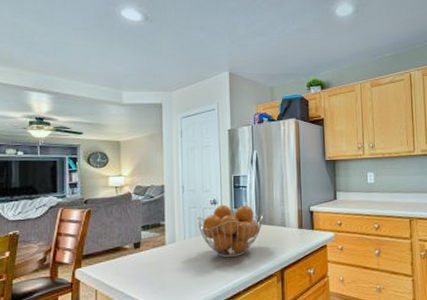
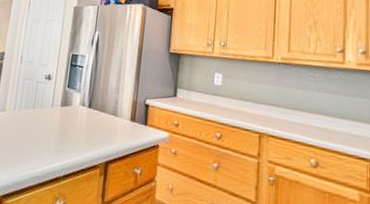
fruit basket: present [197,204,264,258] -> none [29,81,97,139]

